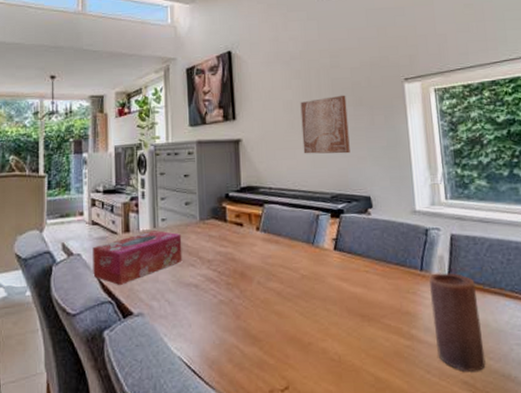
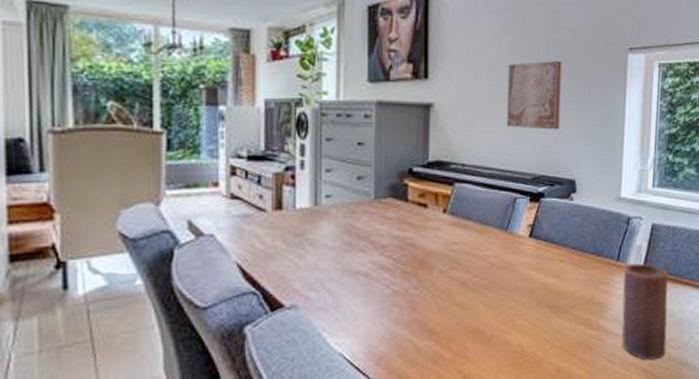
tissue box: present [93,230,183,285] -> none [231,209,351,273]

